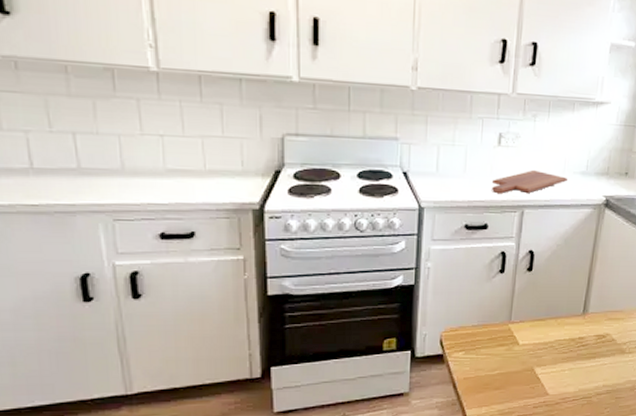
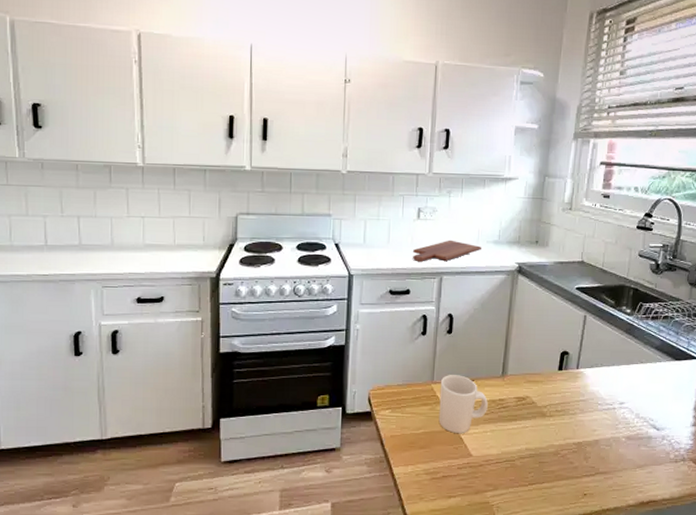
mug: none [515,314,567,374] -> present [438,375,488,434]

